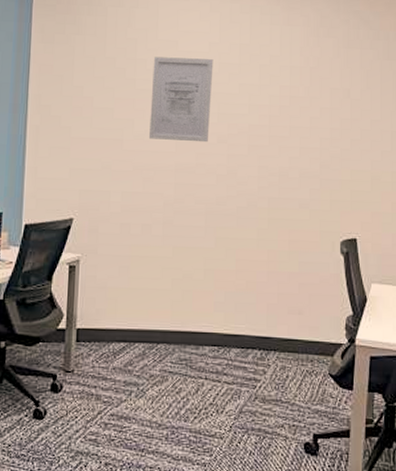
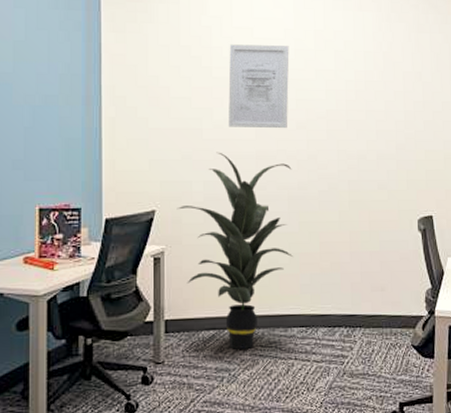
indoor plant: none [94,163,211,365] -> present [176,152,293,350]

